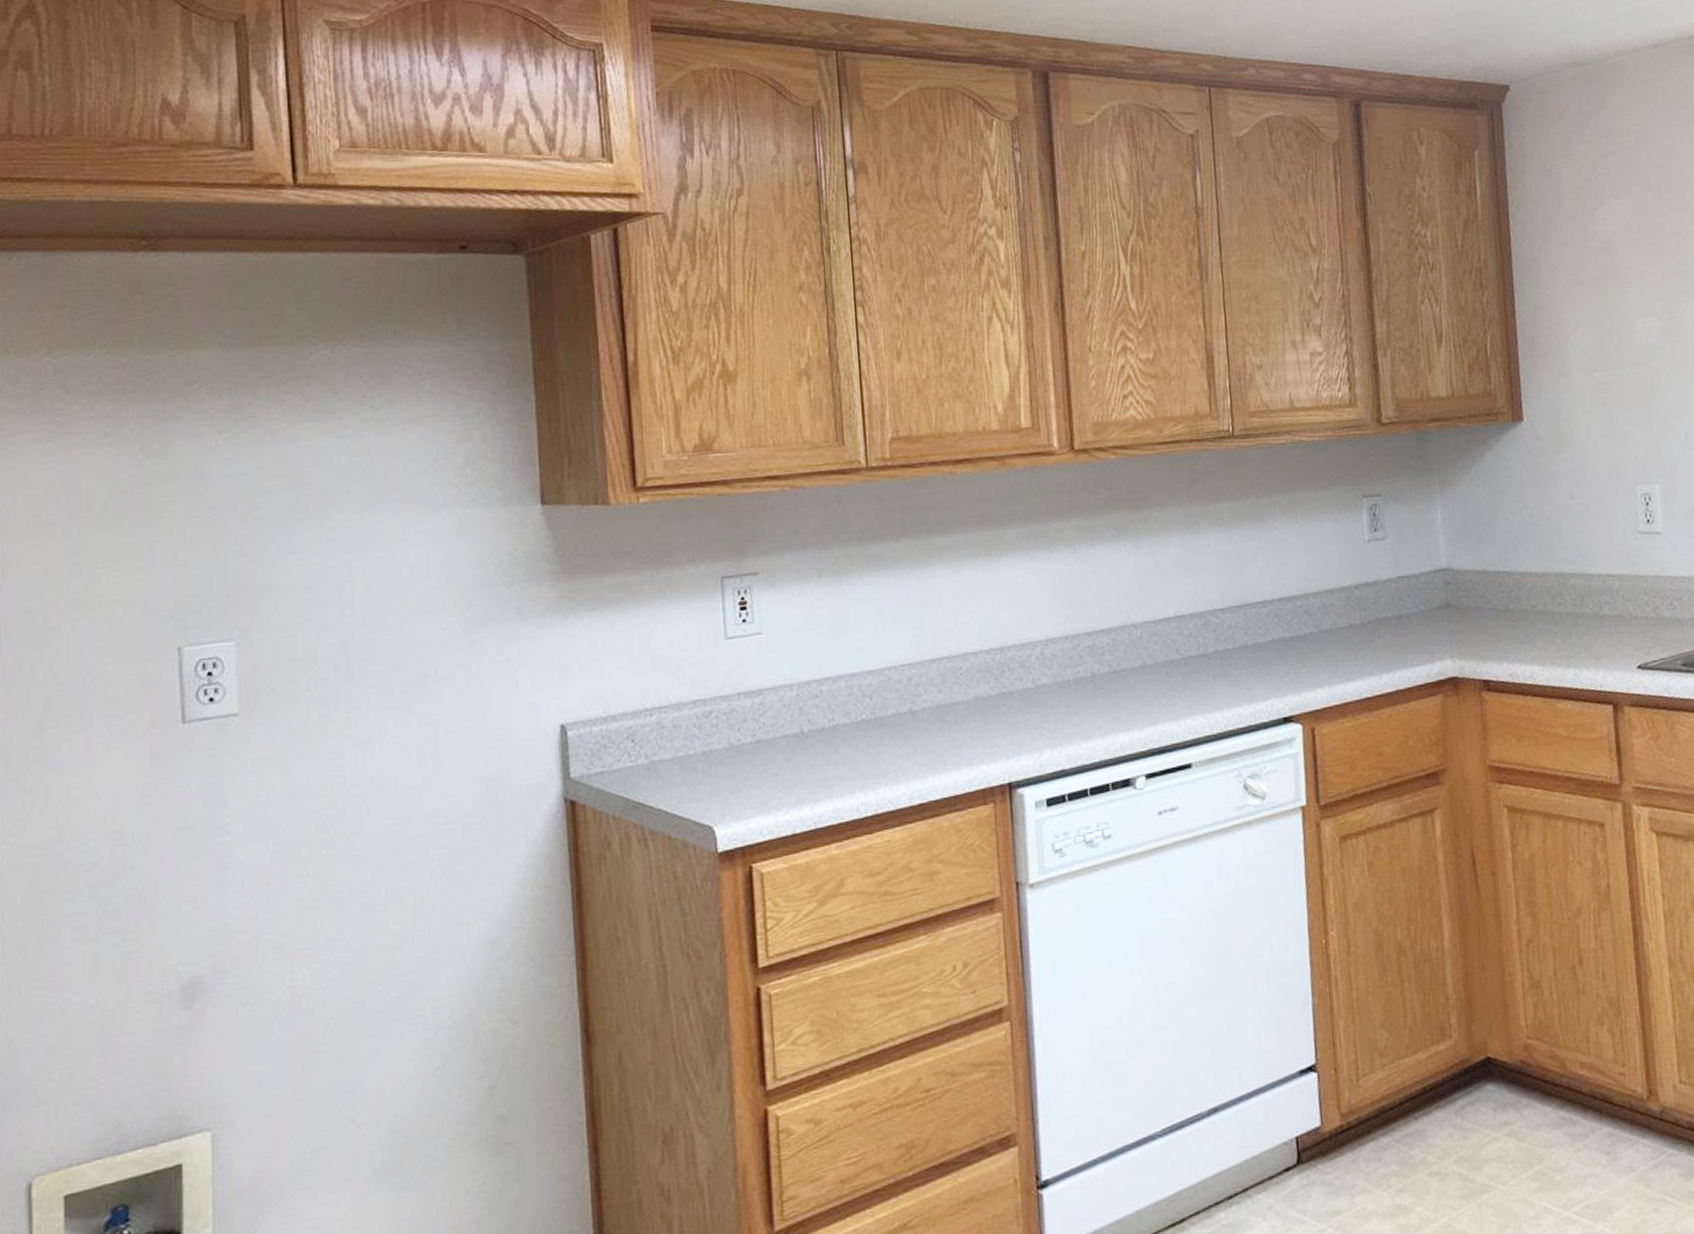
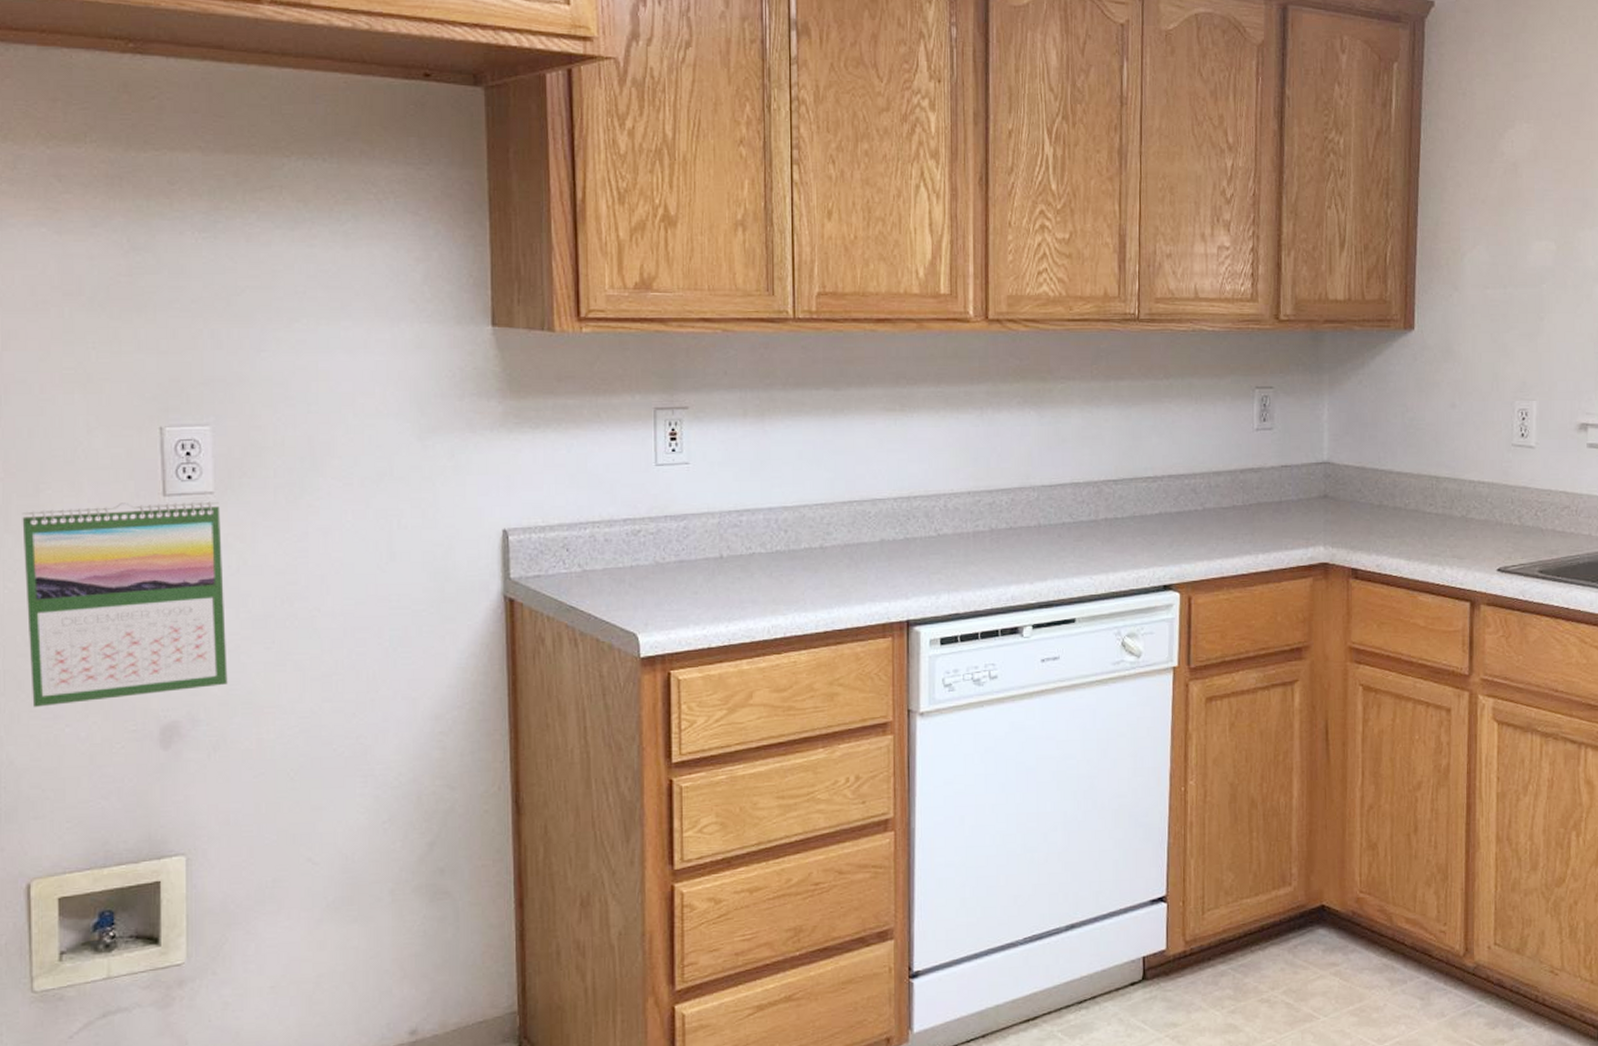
calendar: none [24,723,257,976] -> present [22,501,228,707]

